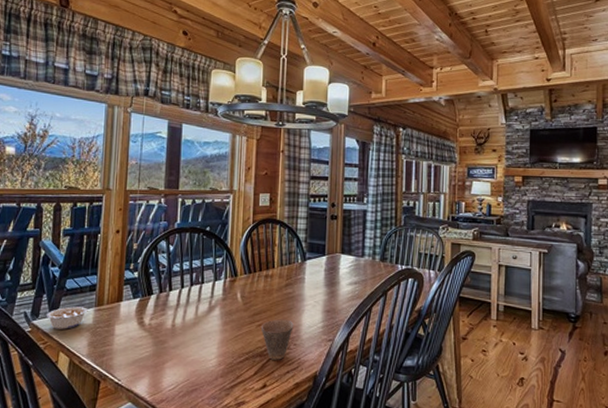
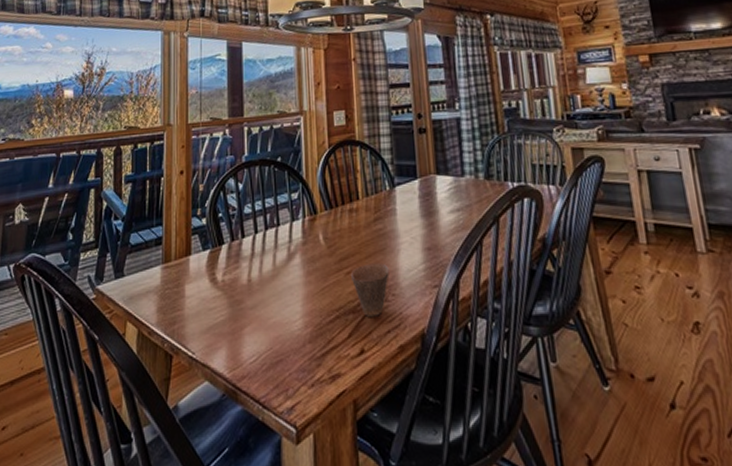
legume: present [46,306,88,329] -> none [110,265,155,294]

